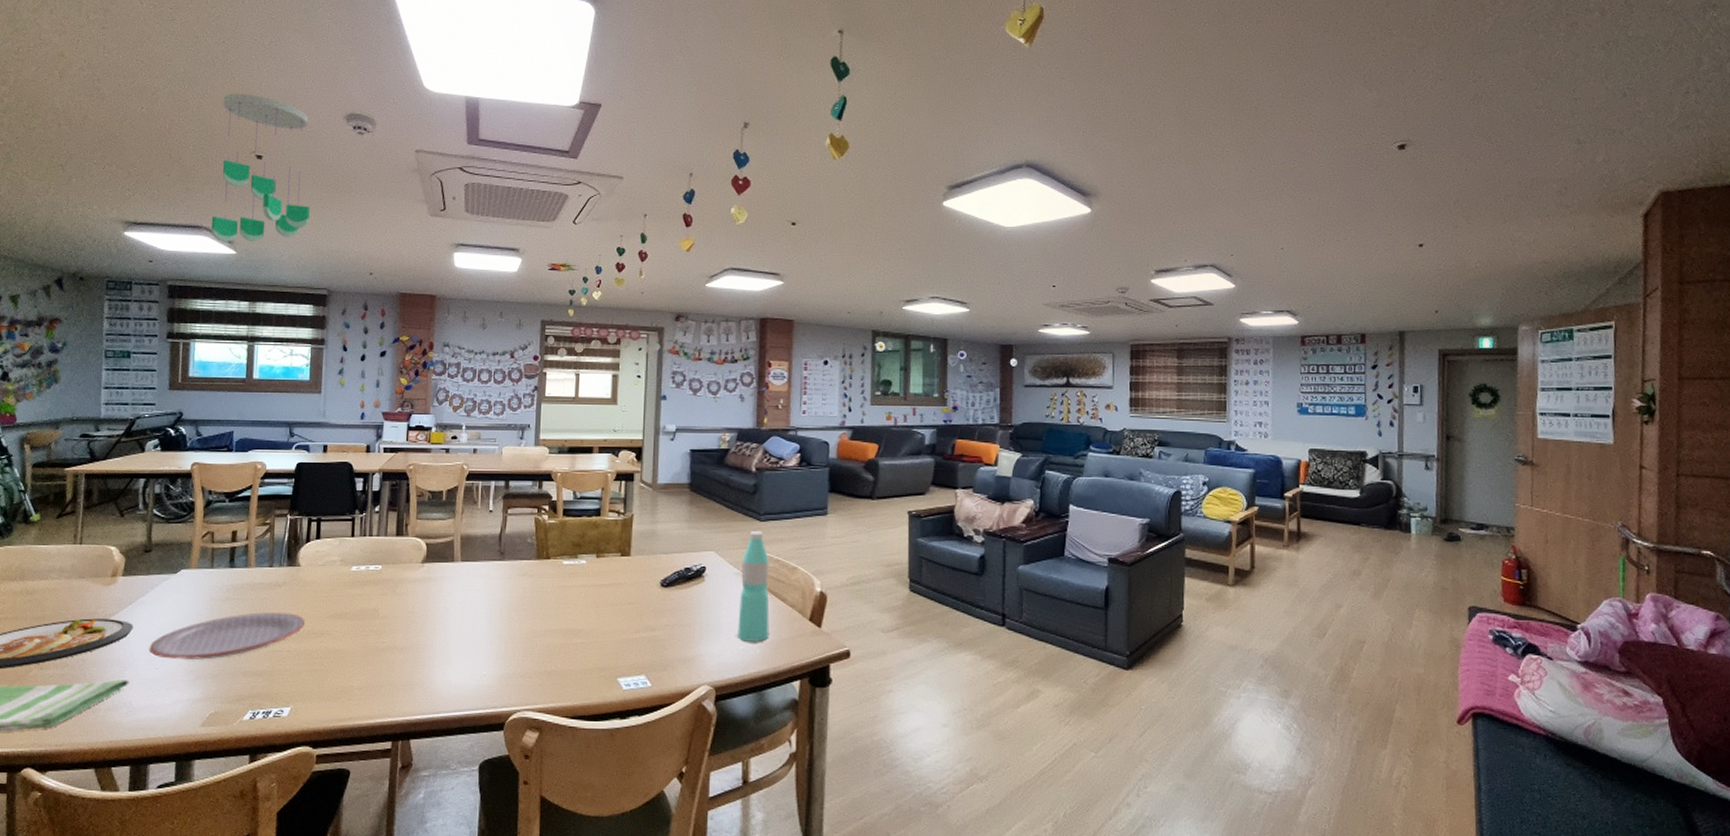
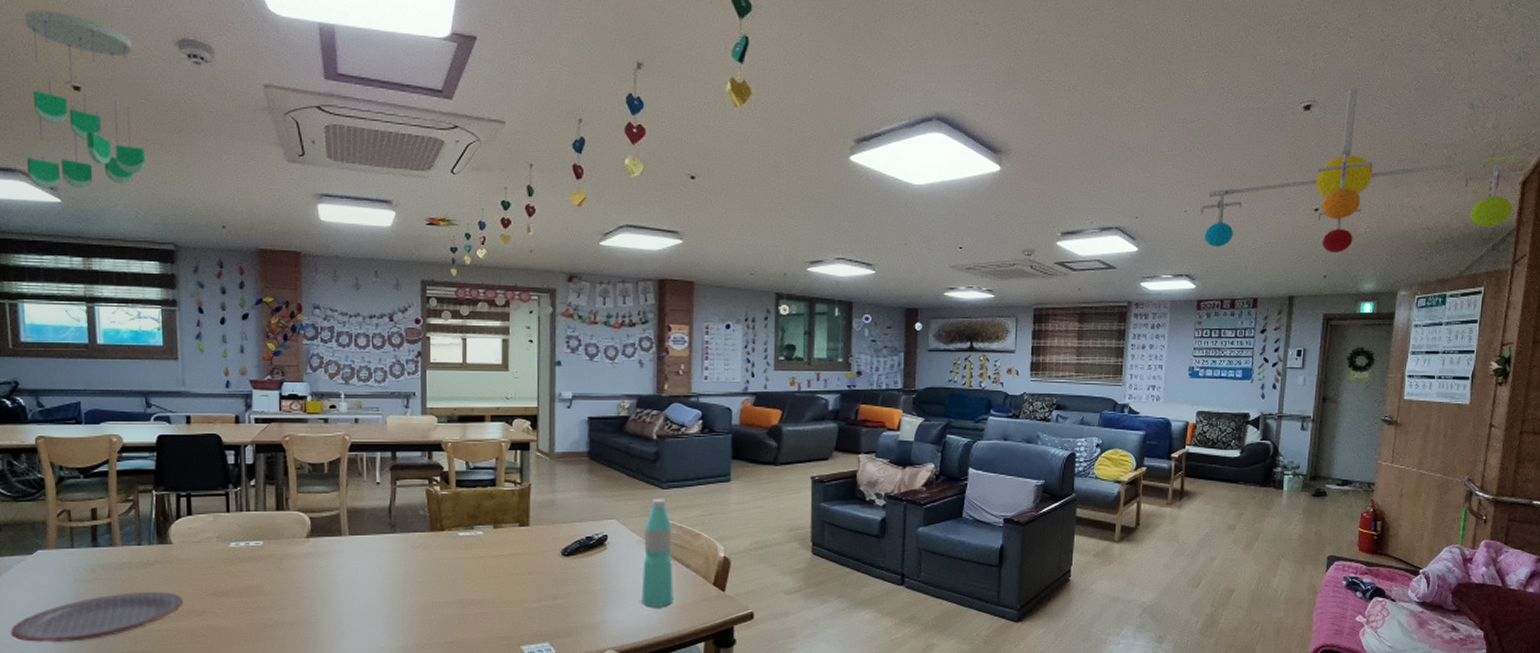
mobile: none [1298,127,1647,289] -> present [1200,88,1526,254]

